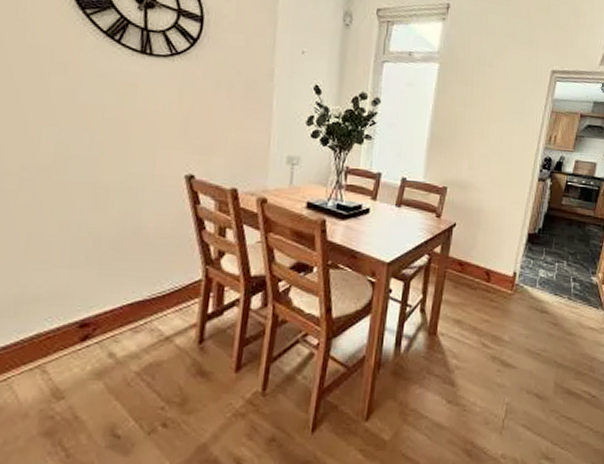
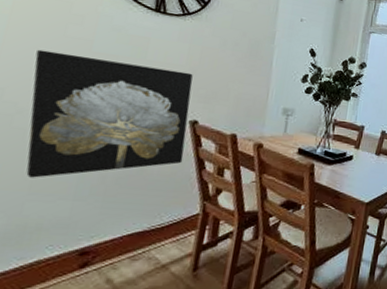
wall art: none [19,104,186,245] -> present [26,49,193,178]

